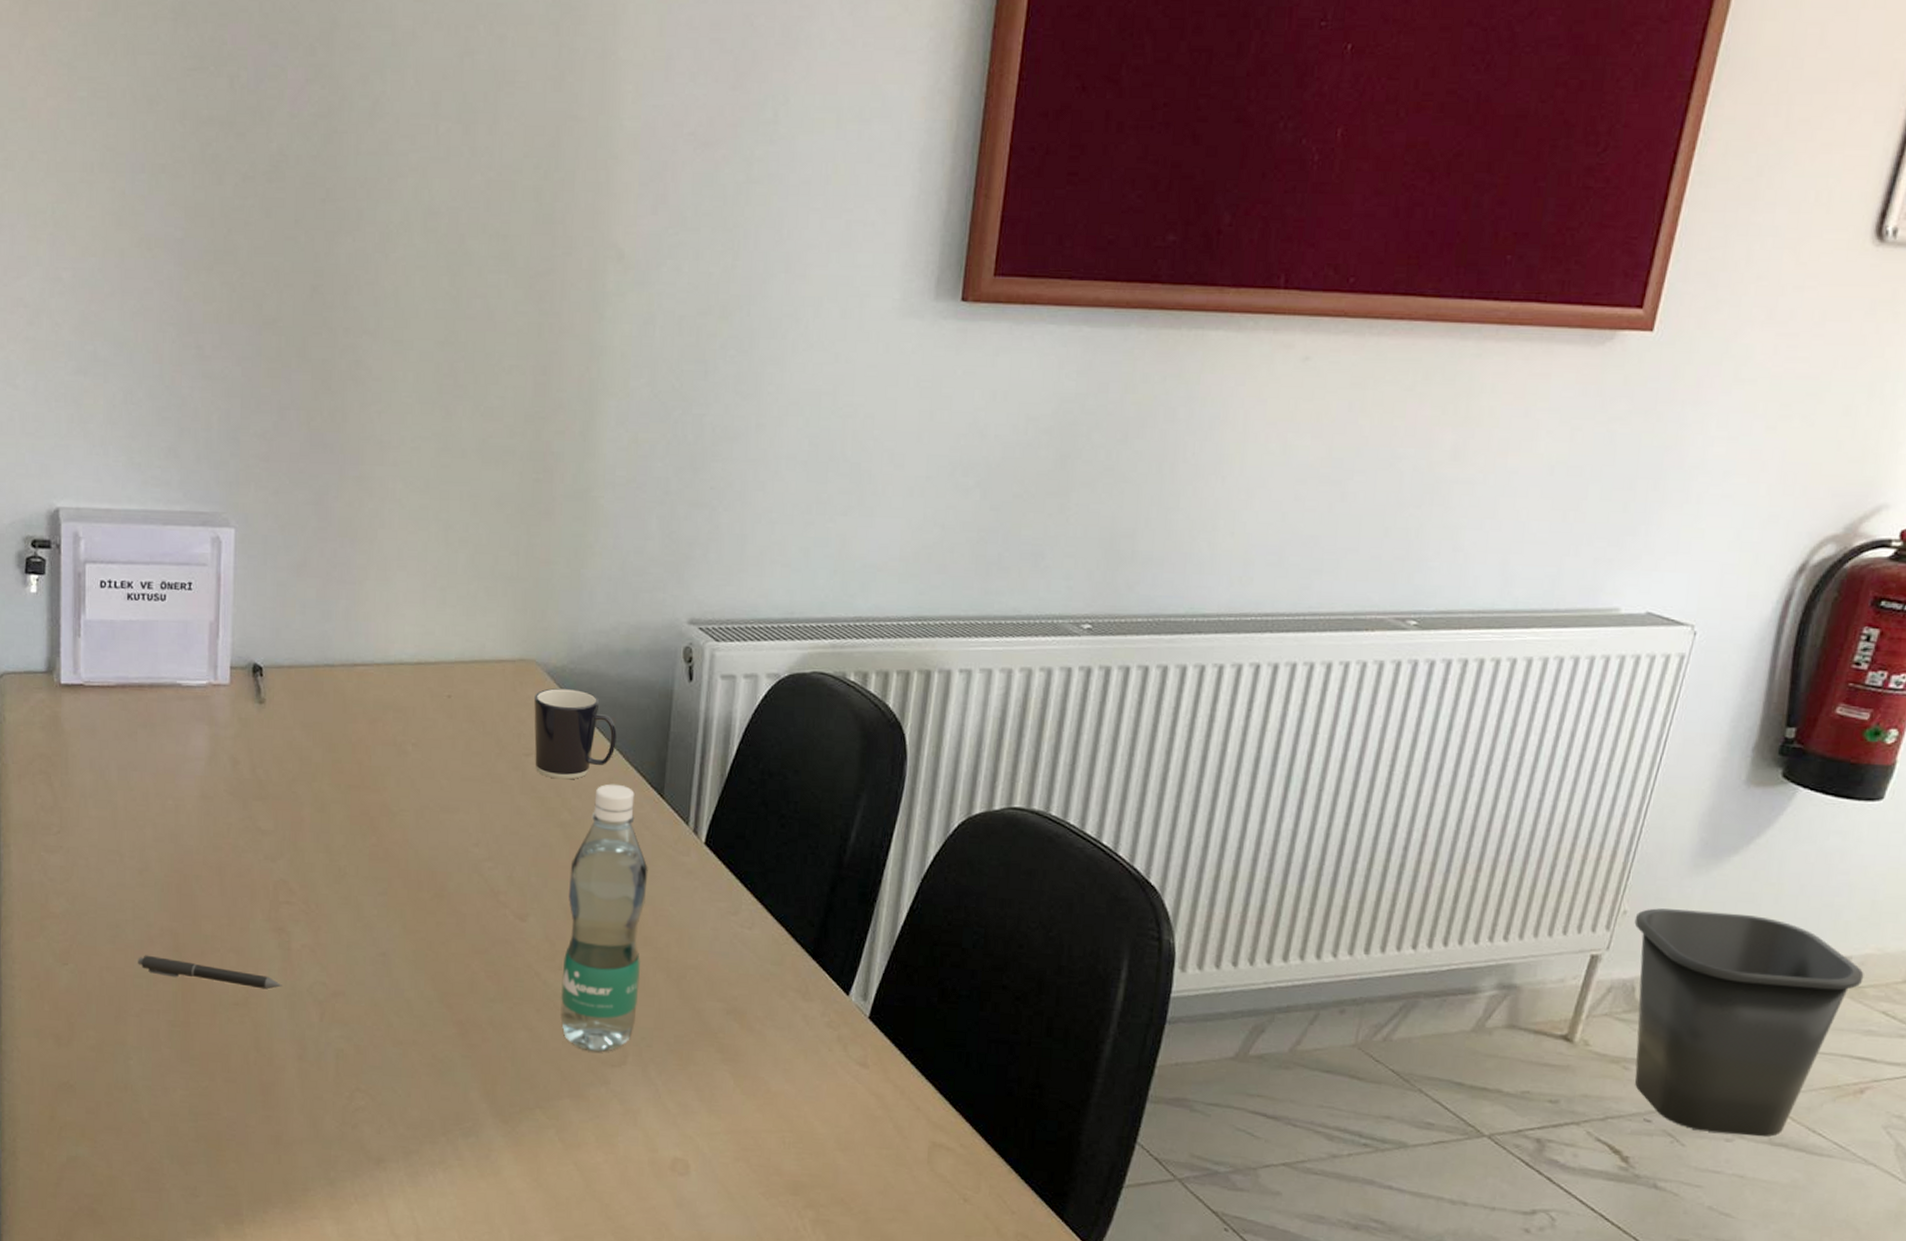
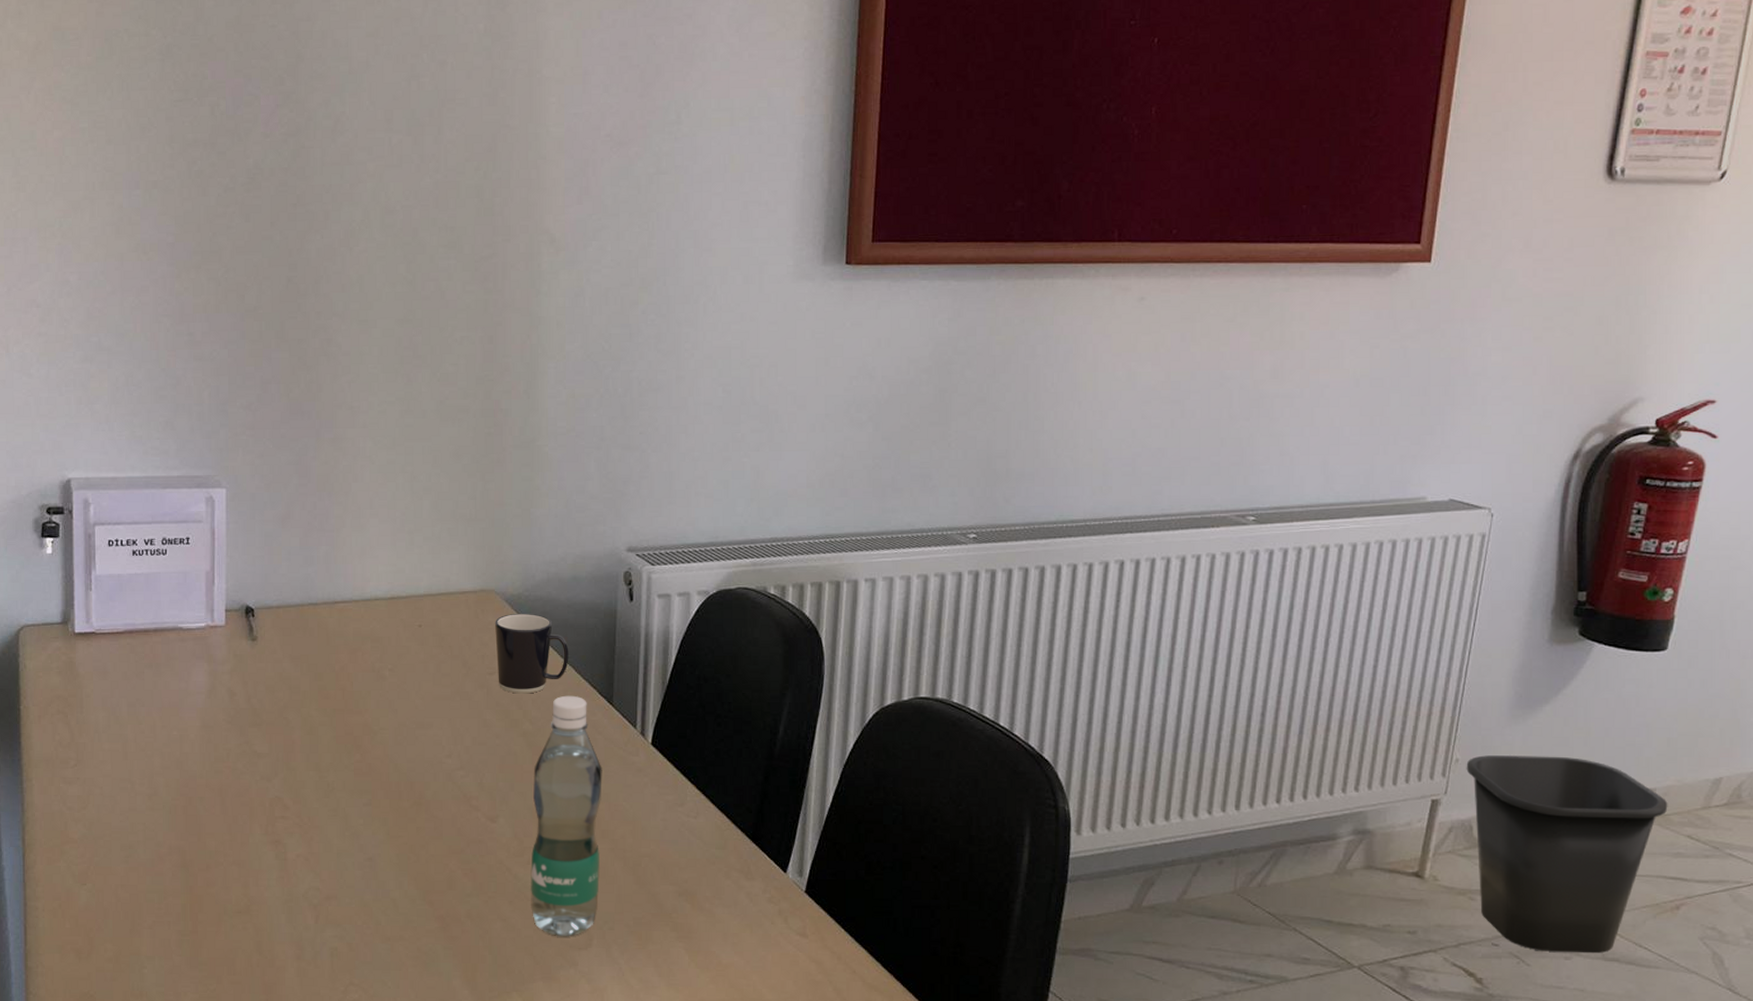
pen: present [138,955,282,990] -> none [149,872,280,897]

